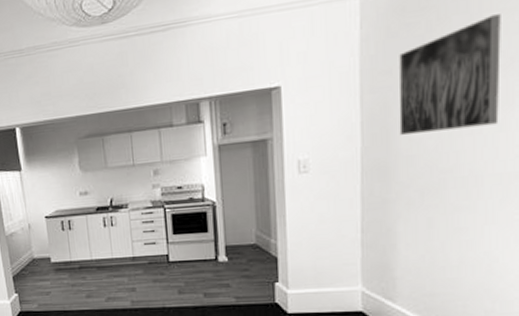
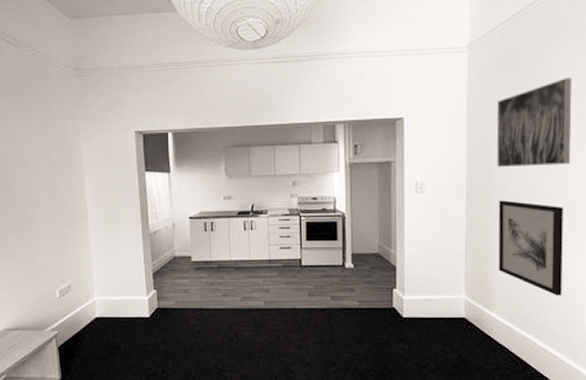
wall art: none [402,173,489,283] -> present [498,200,564,296]

